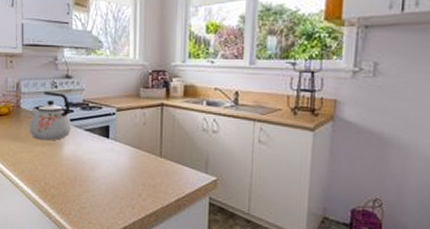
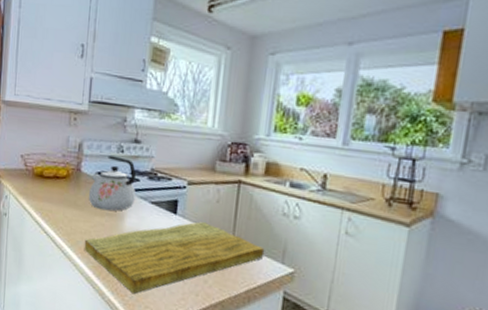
cutting board: none [29,143,190,212] -> present [84,222,265,294]

